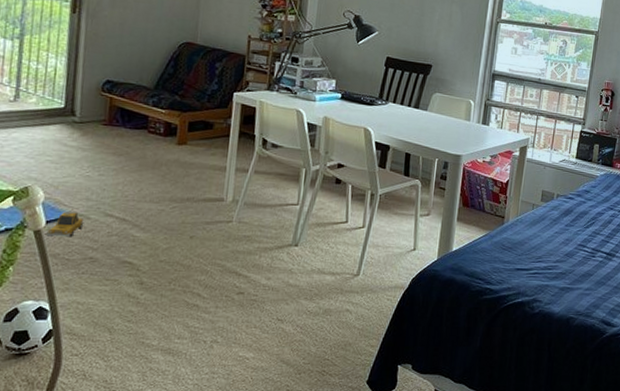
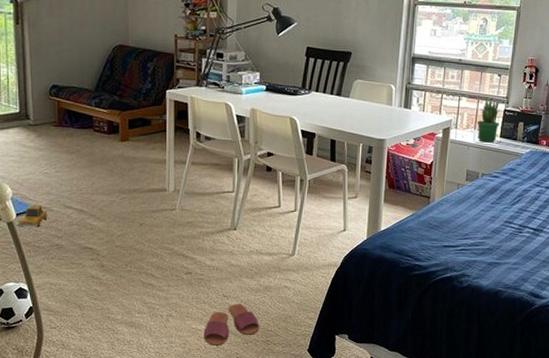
slippers: none [251,329,315,377] -> present [203,304,259,346]
planter: none [553,118,578,164] -> present [476,98,501,143]

